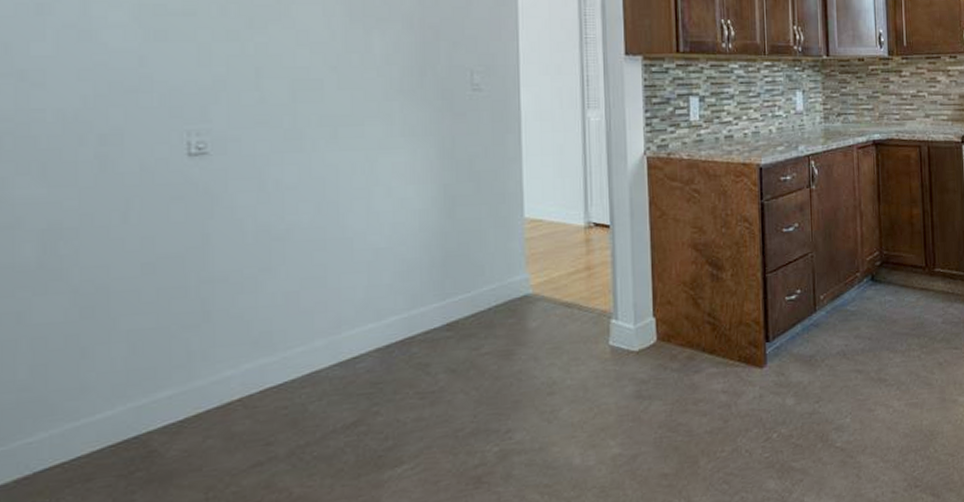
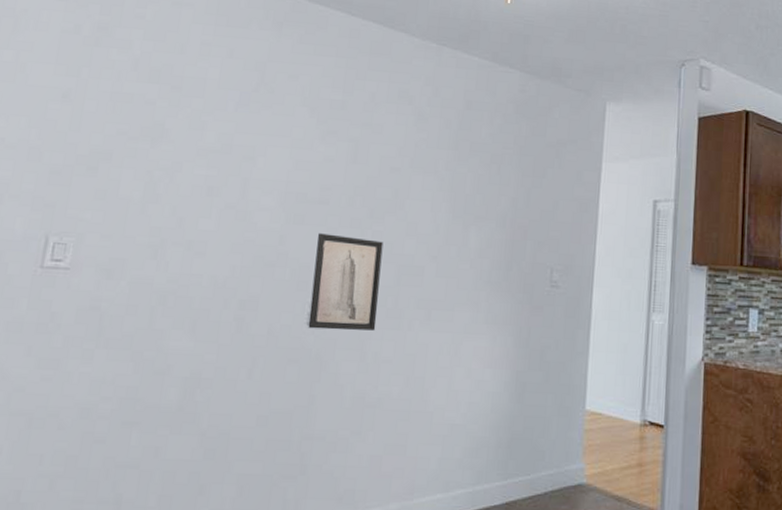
wall art: none [188,50,273,160] -> present [308,233,384,331]

